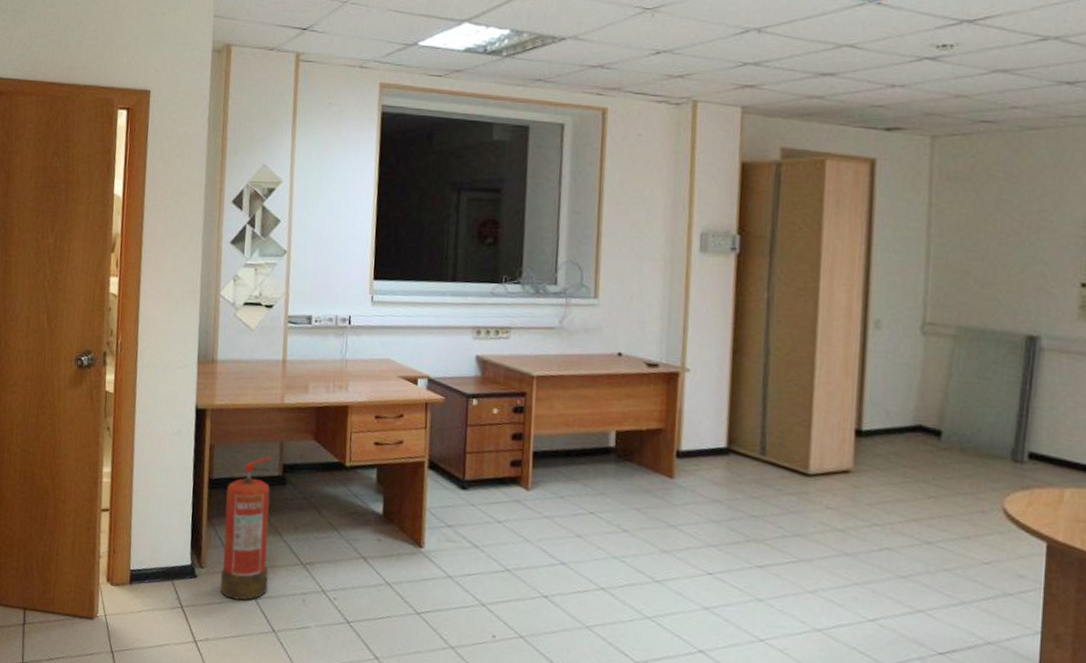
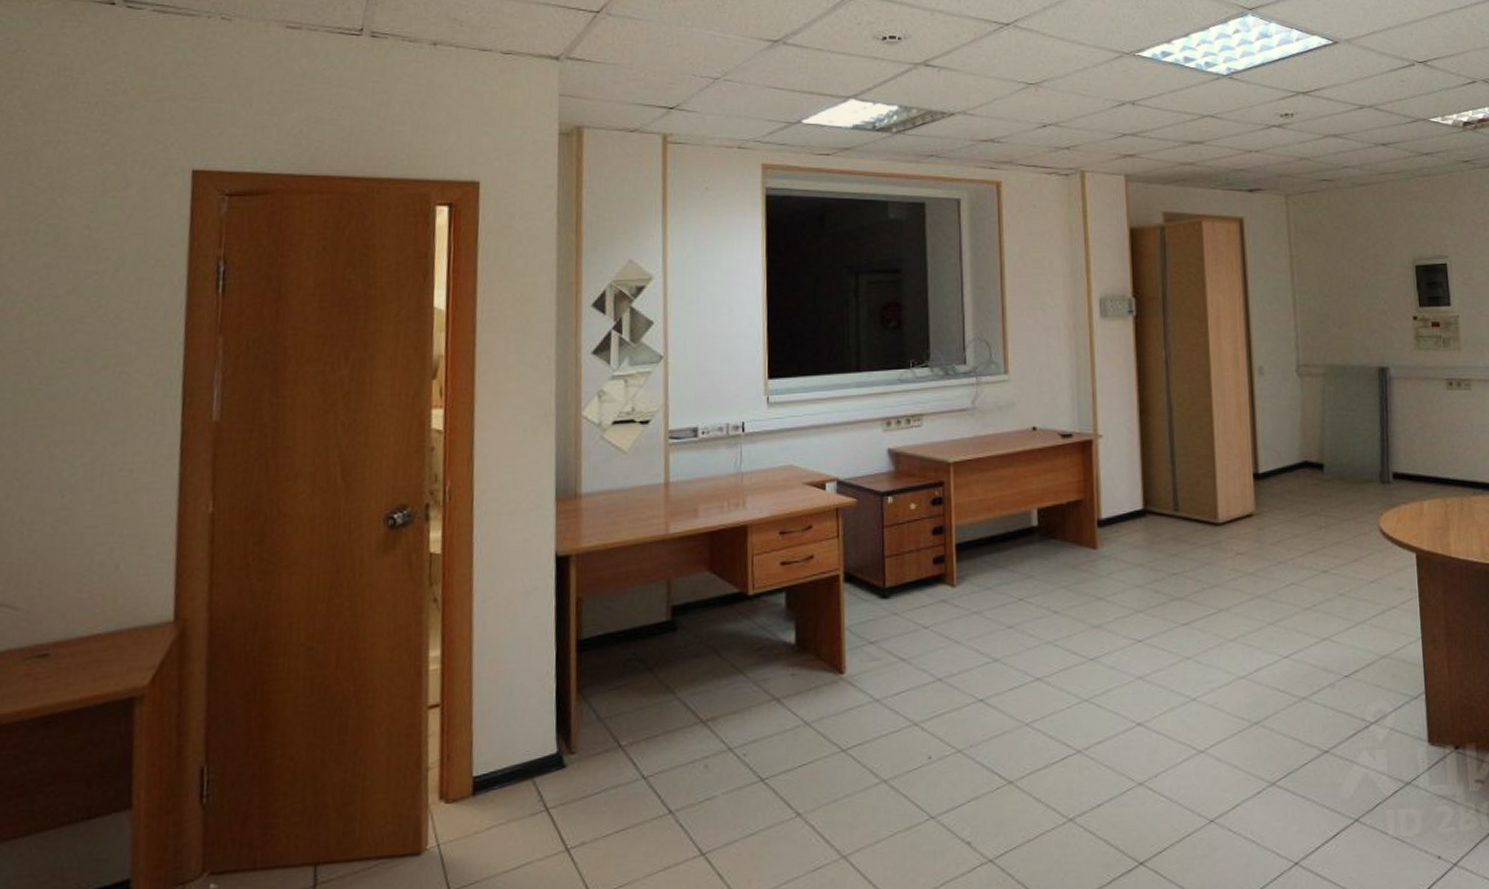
fire extinguisher: present [220,456,272,601] -> none [597,599,660,785]

